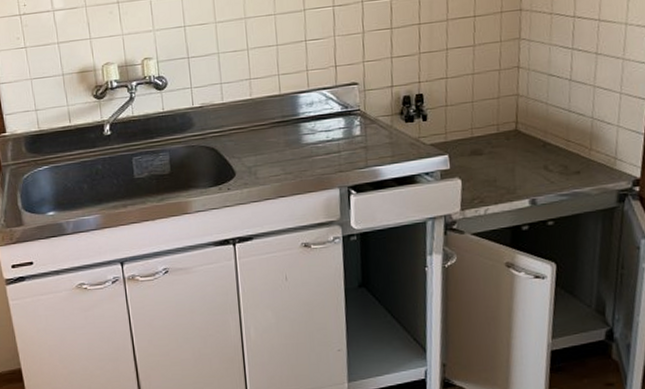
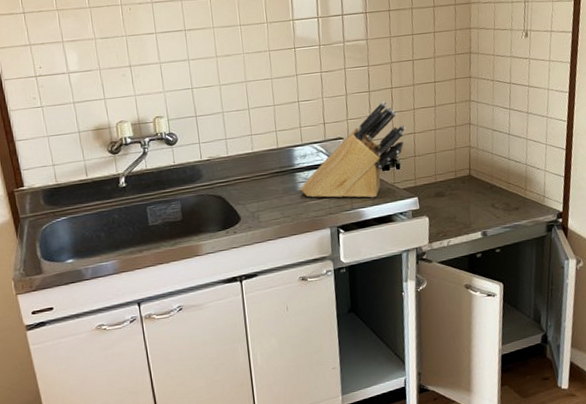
knife block: none [306,40,436,155] -> present [301,101,406,198]

